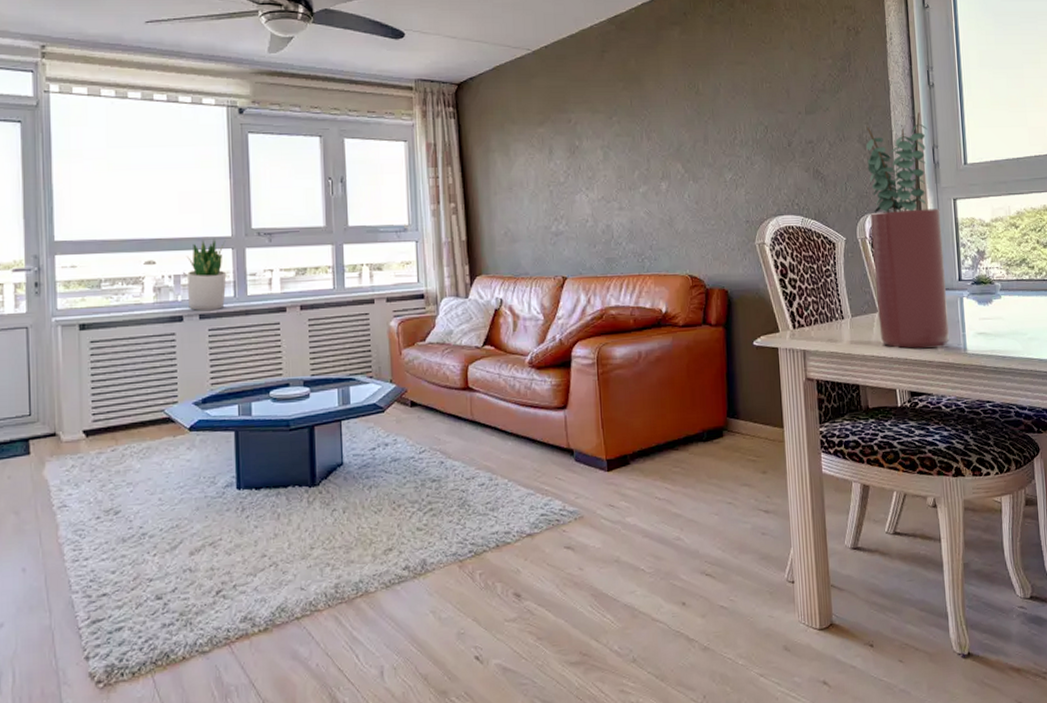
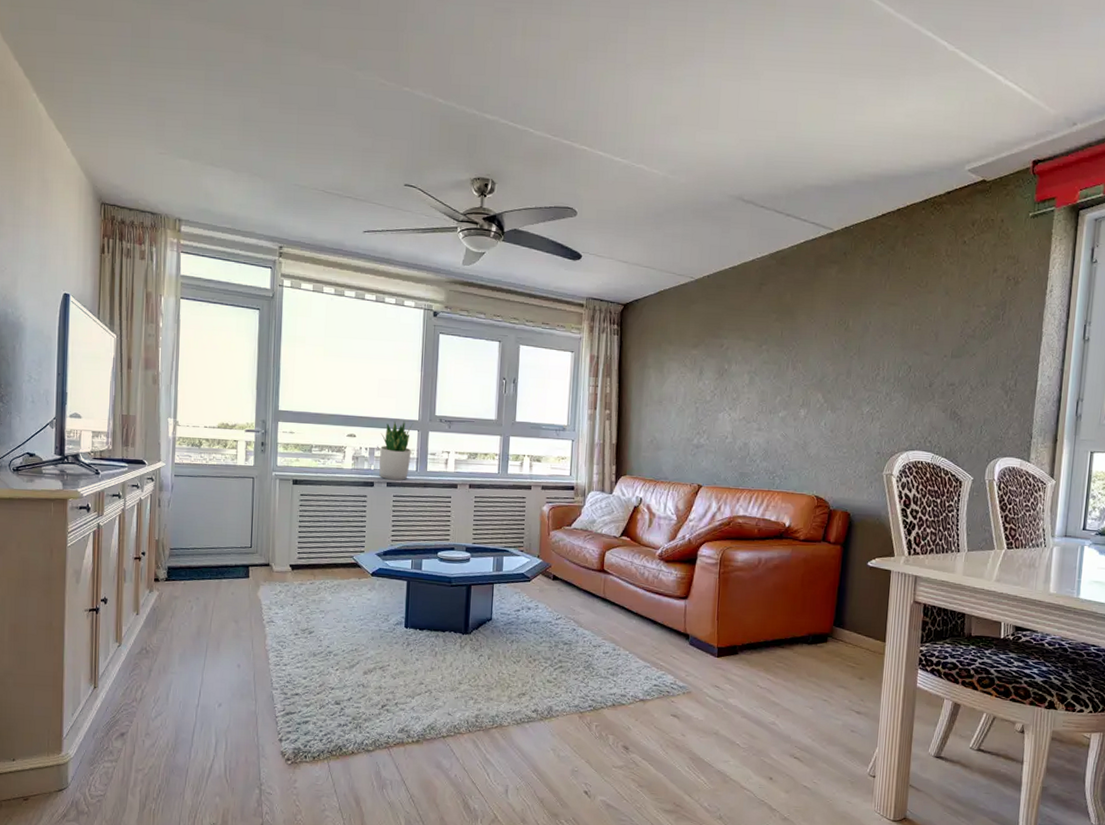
vase: present [866,112,950,349] -> none [993,365,1075,590]

